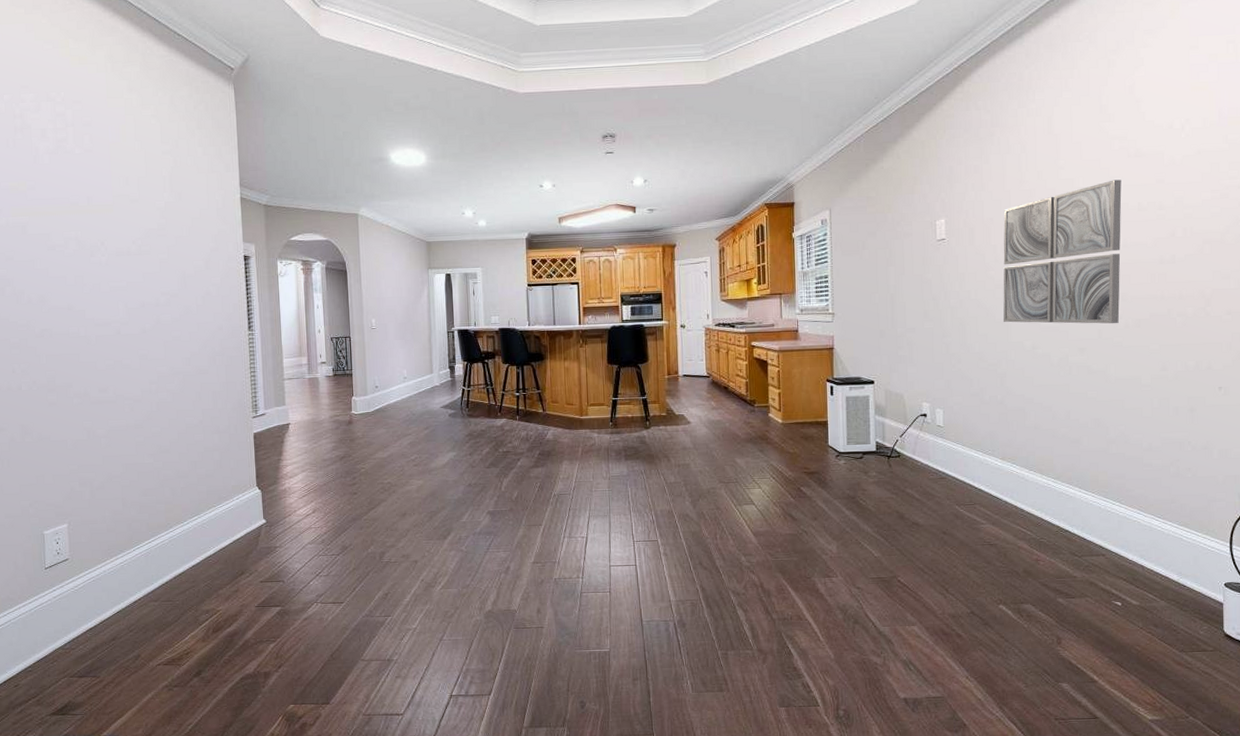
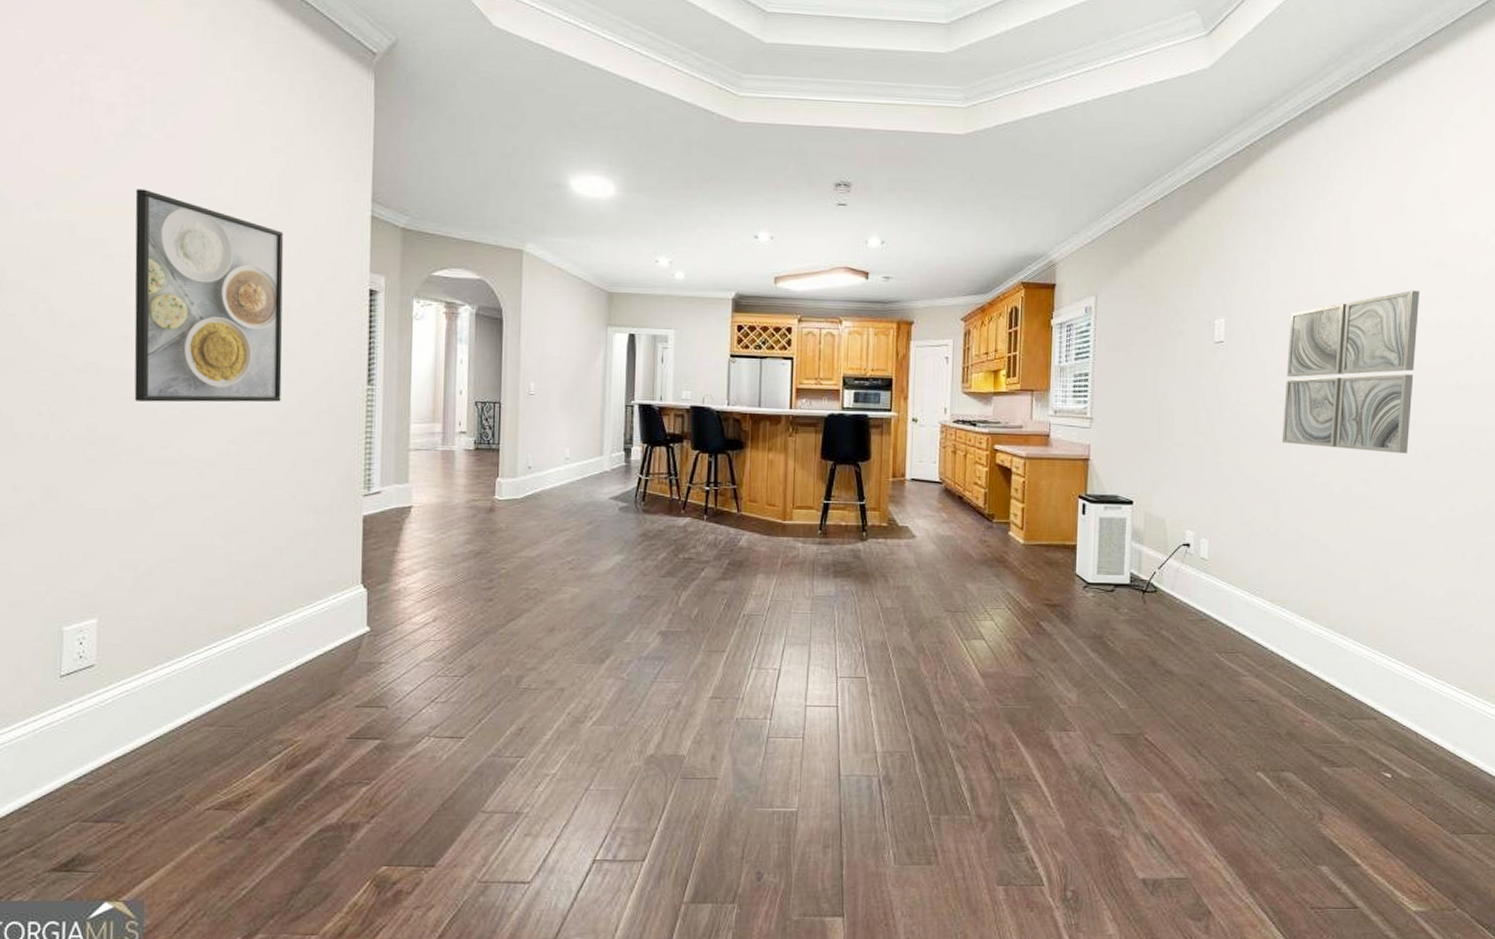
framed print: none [66,193,186,356] -> present [134,189,284,403]

